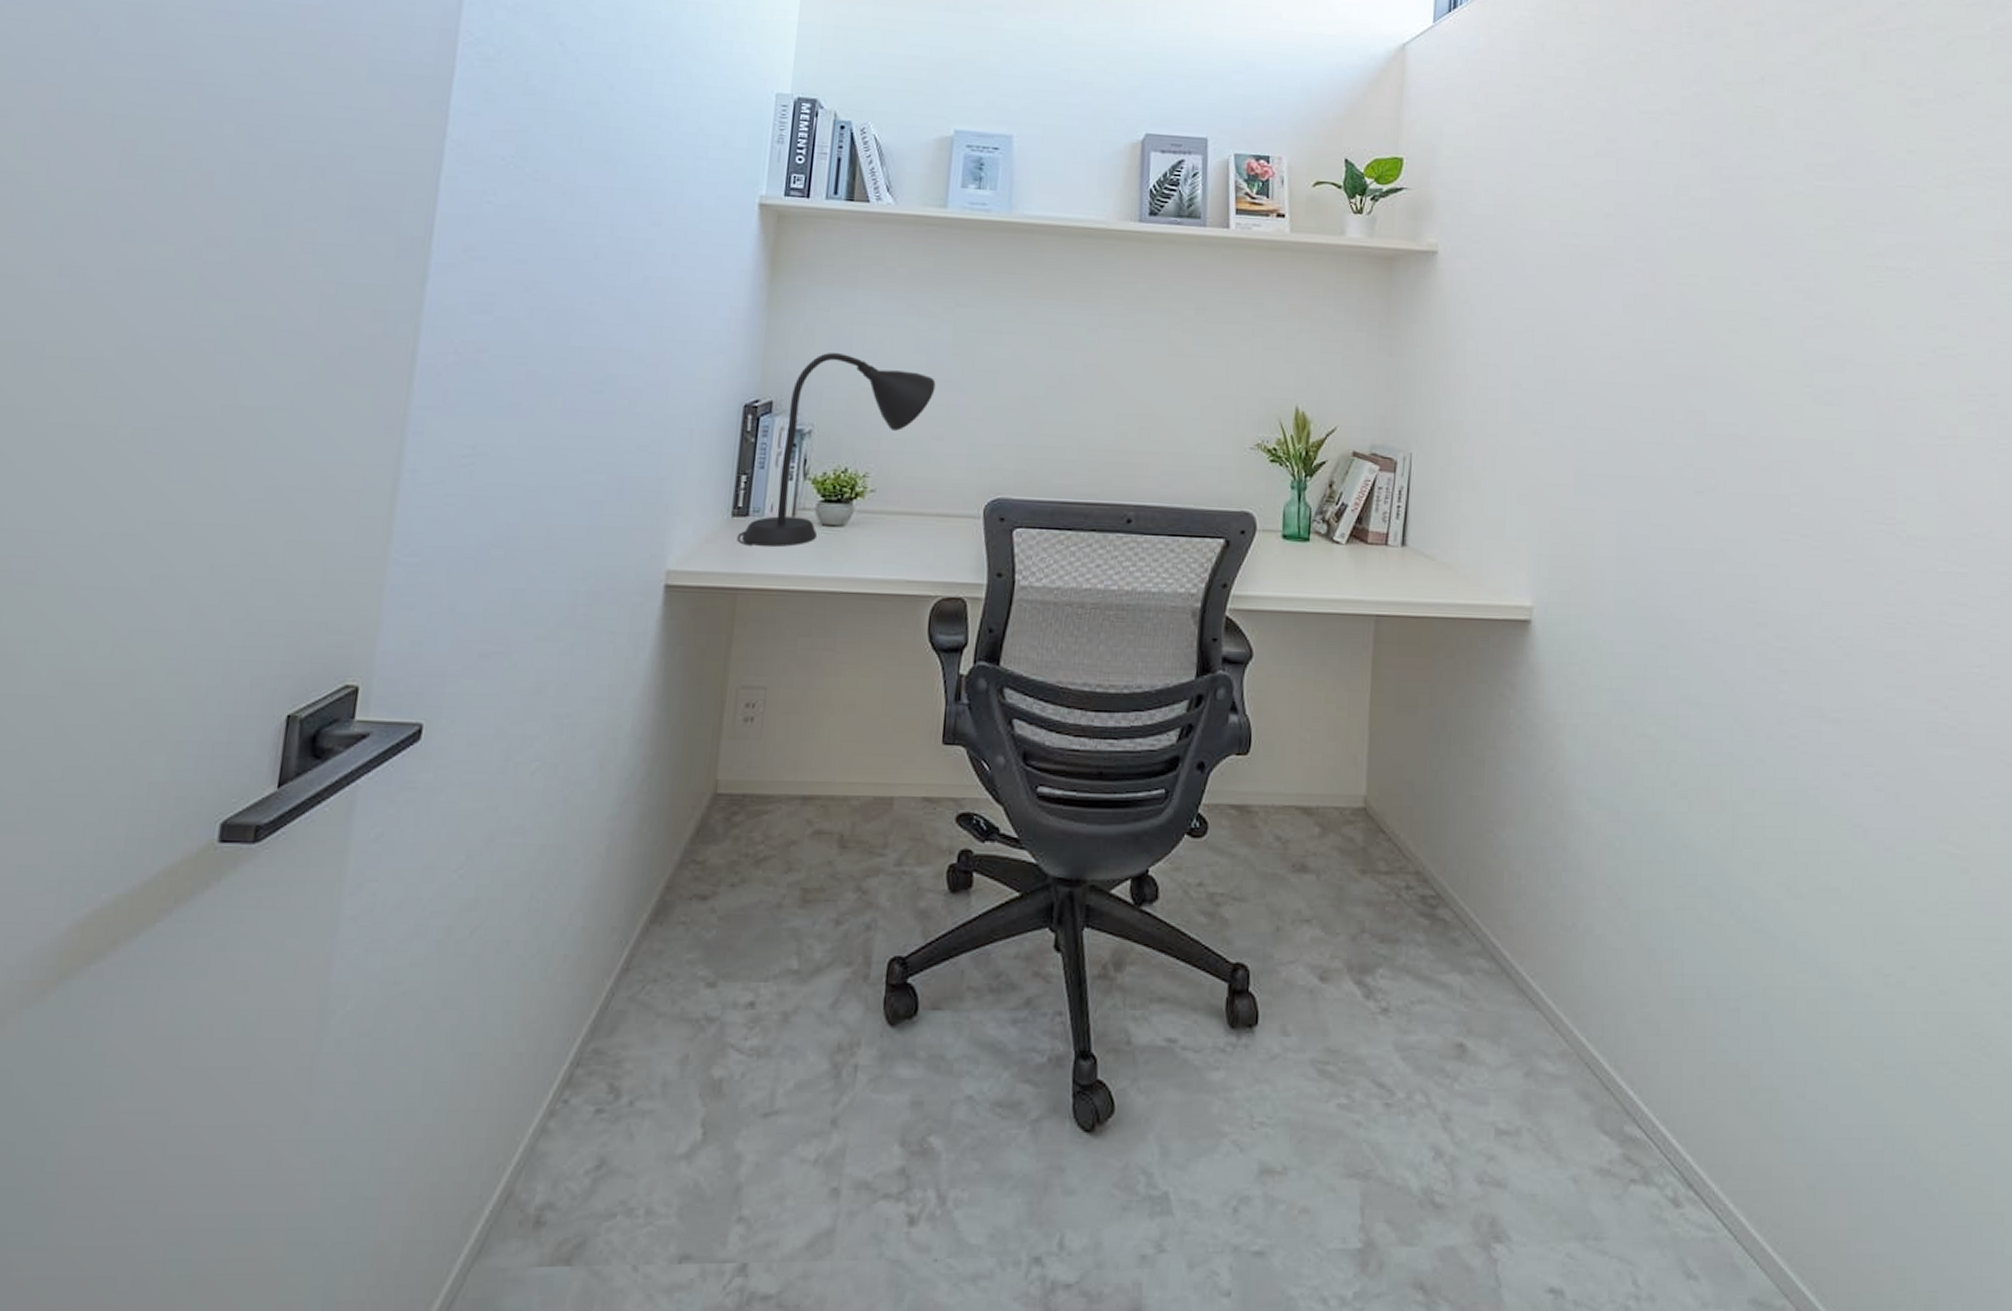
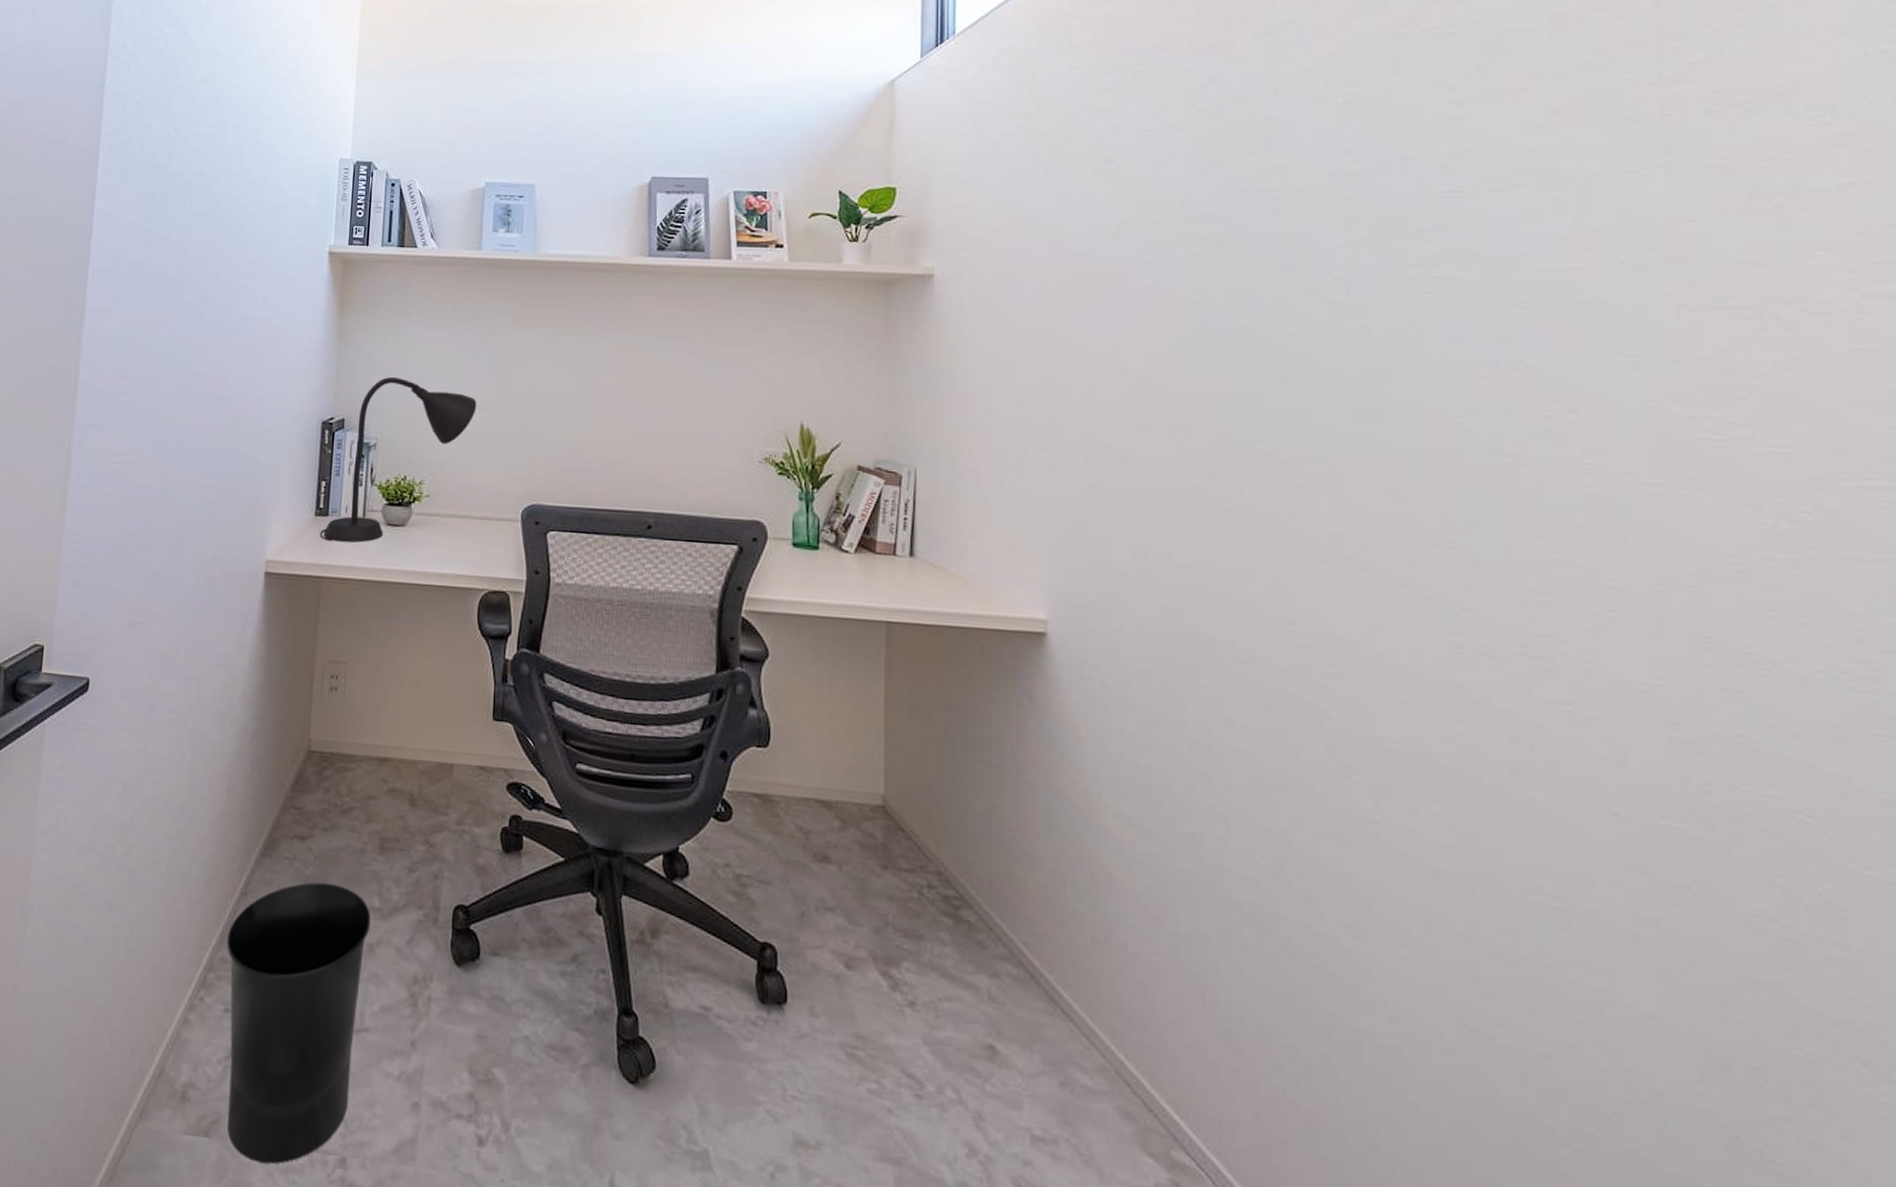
waste bin: none [595,948,788,1285] -> present [226,882,371,1164]

